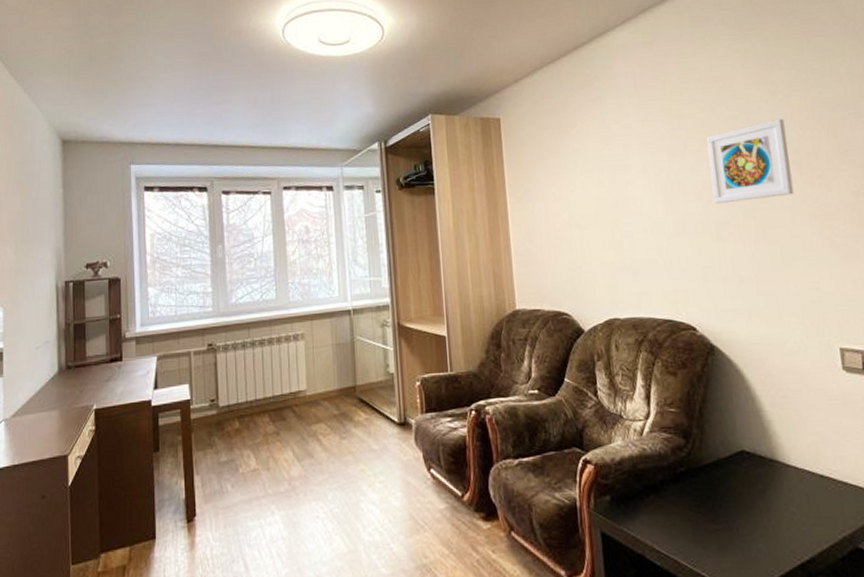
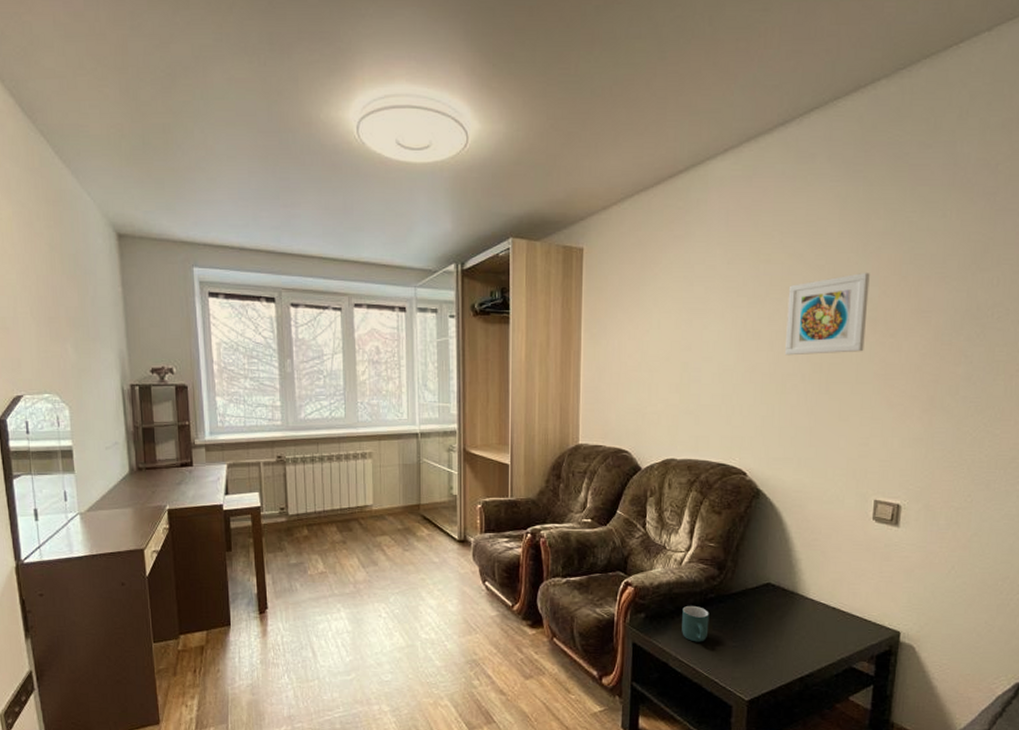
mug: none [651,482,685,527] -> present [682,605,709,642]

